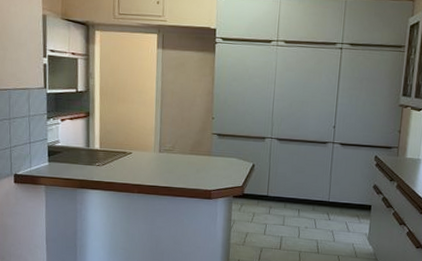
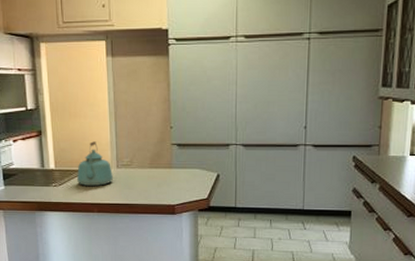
kettle: none [120,126,155,169] -> present [77,141,113,187]

